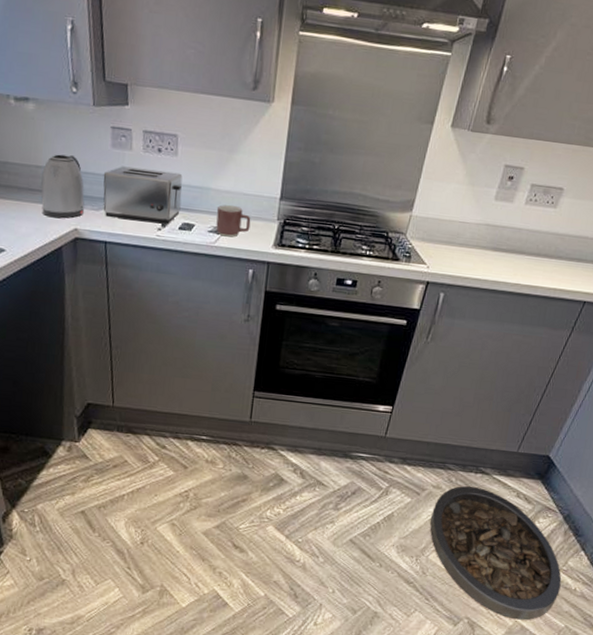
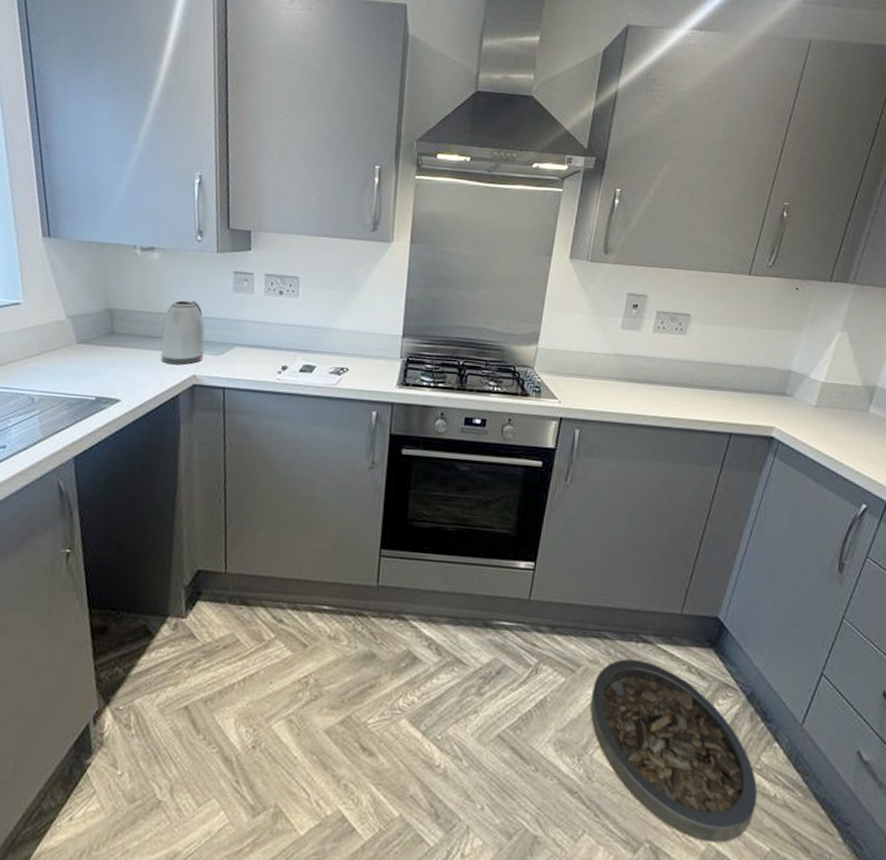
toaster: present [103,166,183,225] -> none [223,309,304,367]
mug: present [216,205,251,237] -> none [337,344,373,378]

